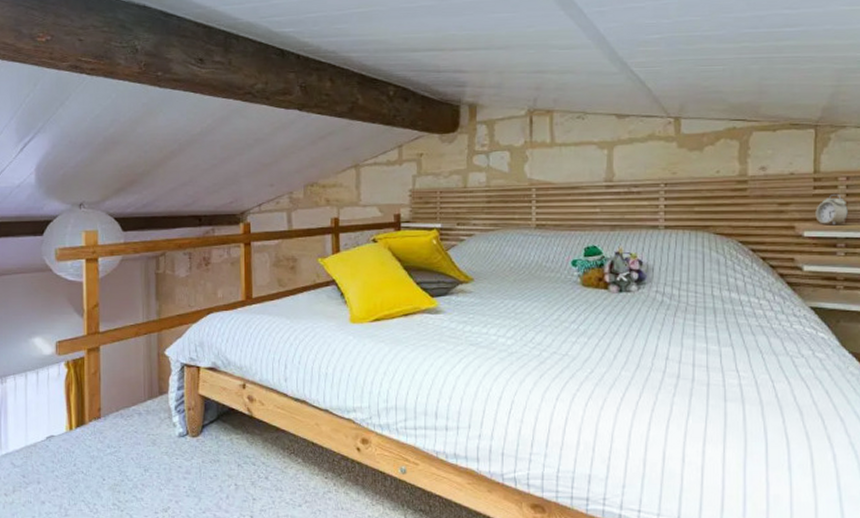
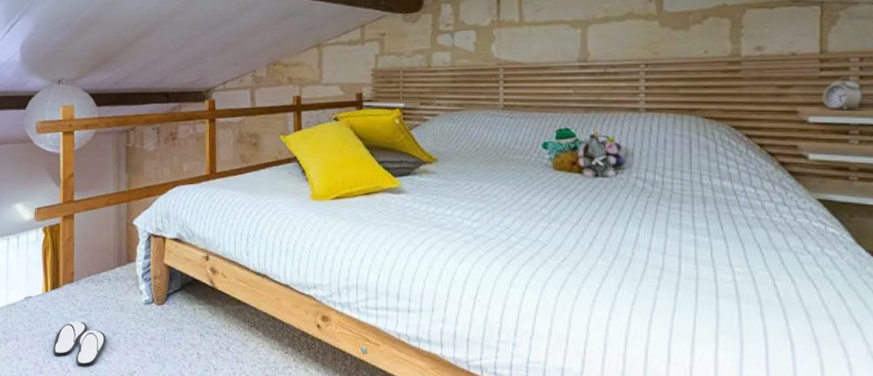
slippers: none [79,459,137,506] -> present [52,321,106,367]

